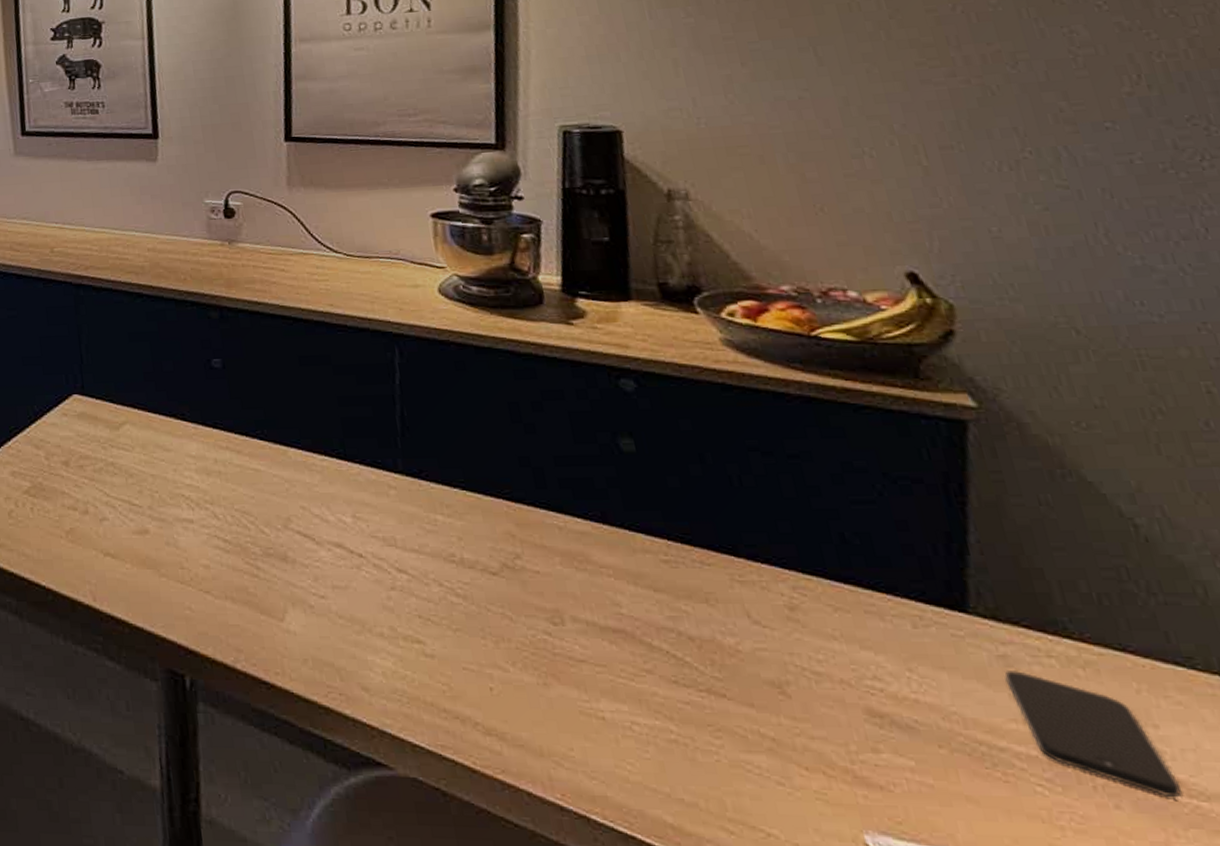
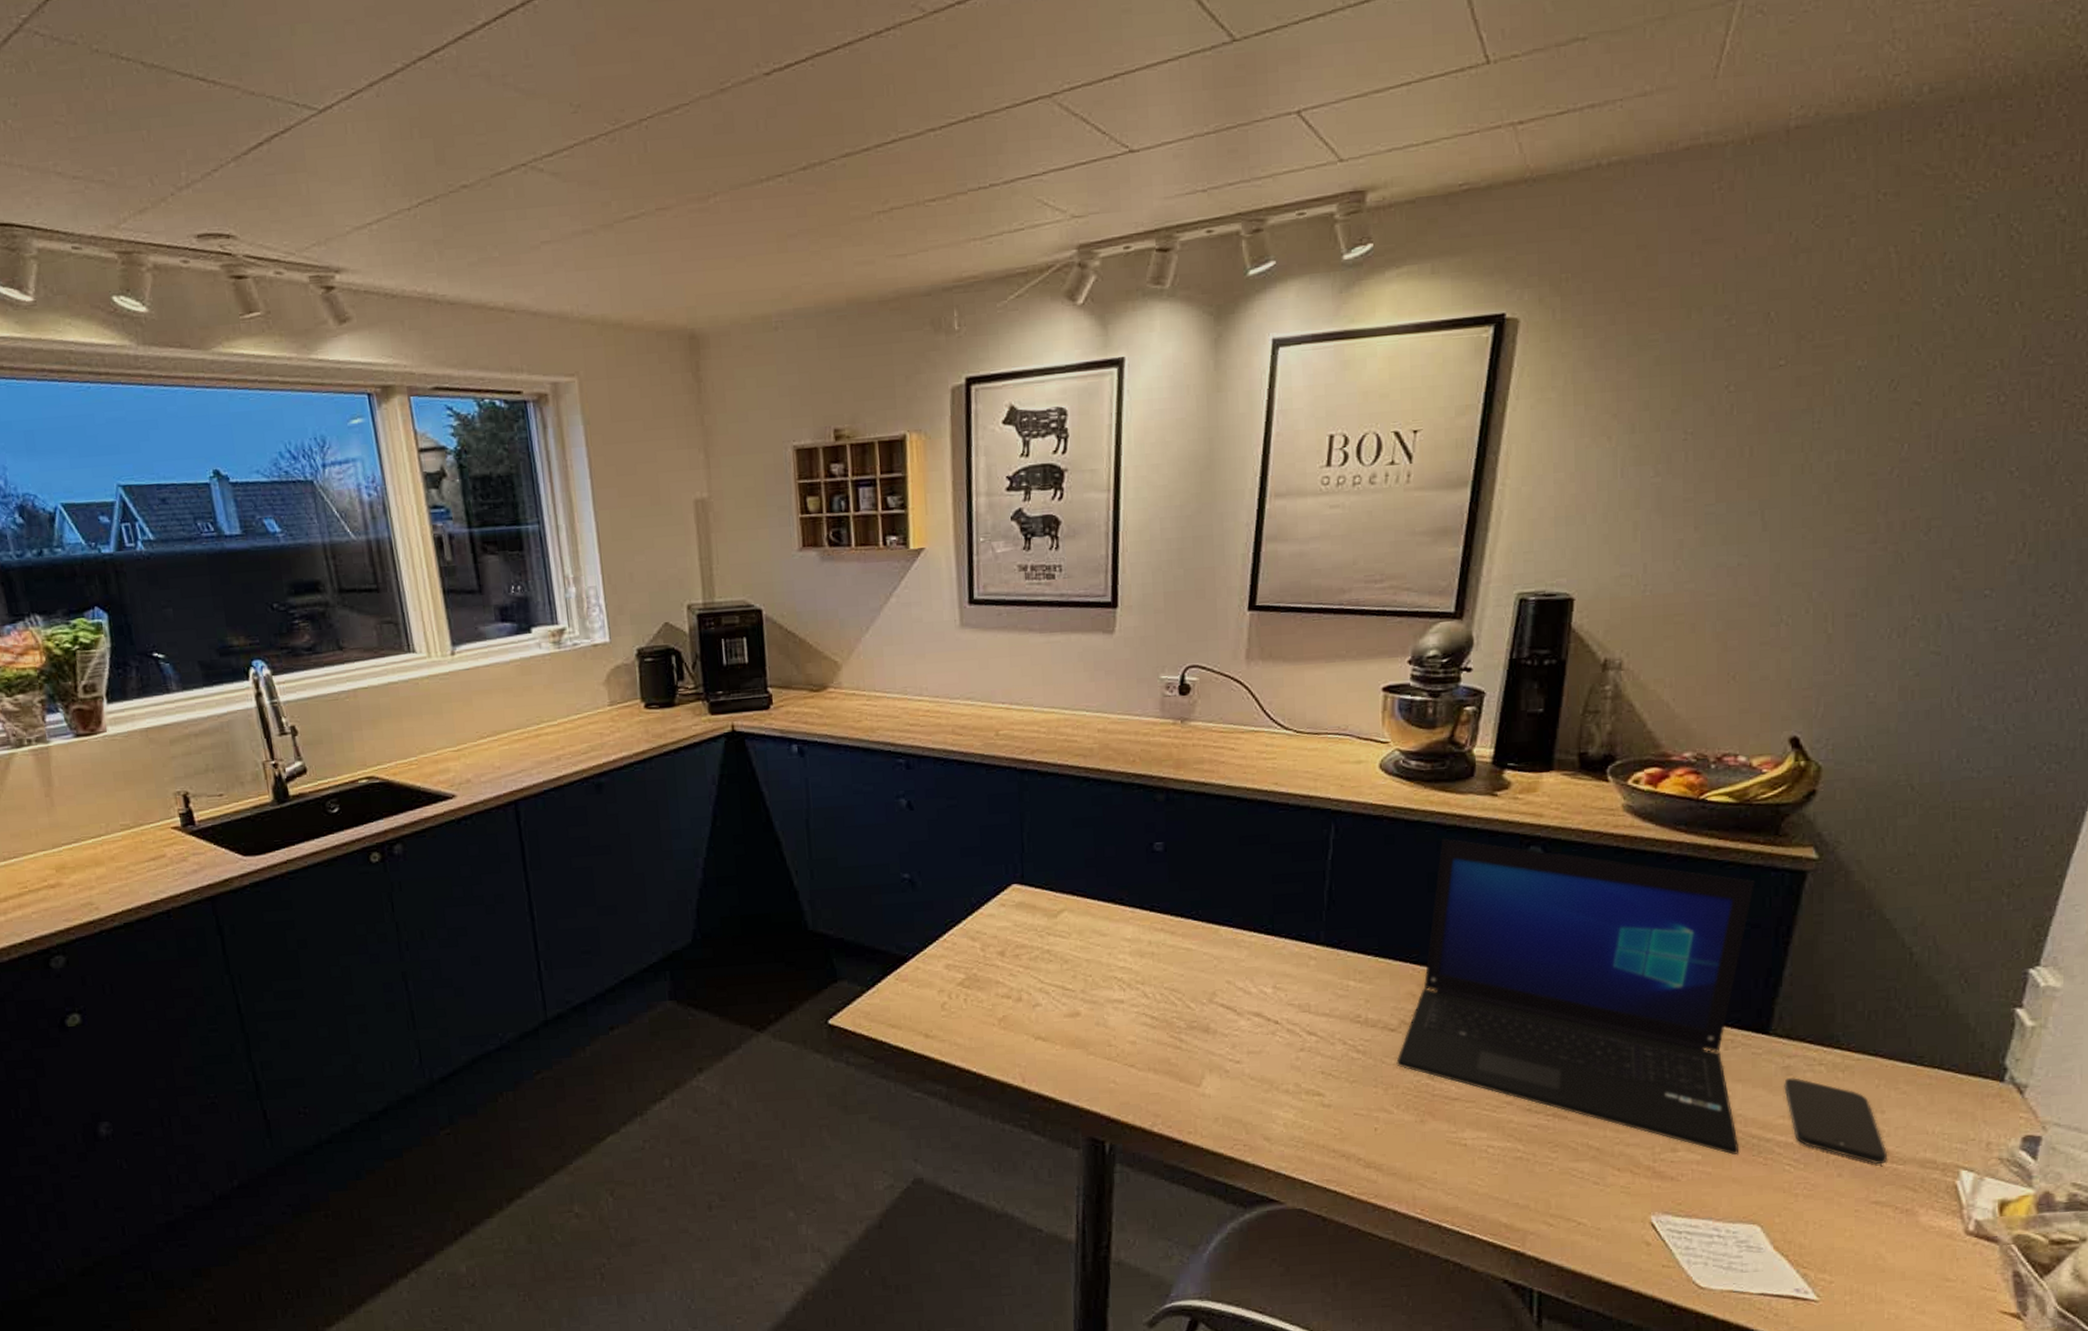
laptop: none [503,366,965,764] -> present [1396,838,1756,1155]

